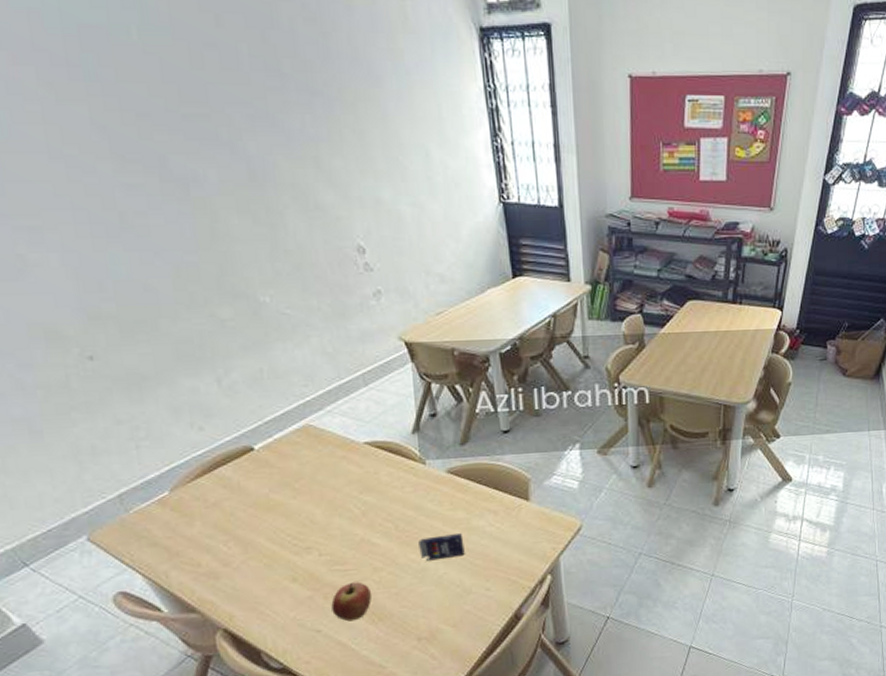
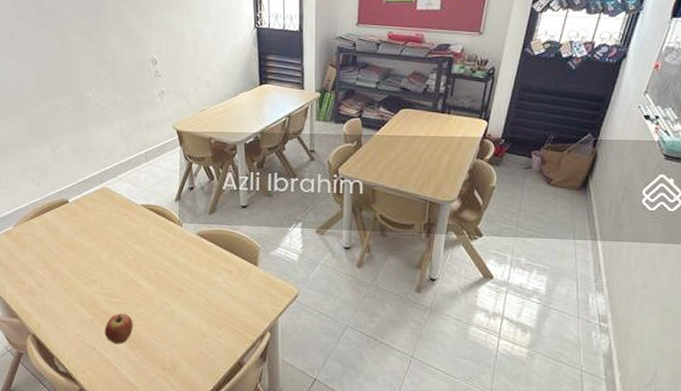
crayon box: present [418,532,465,561] -> none [171,285,204,305]

